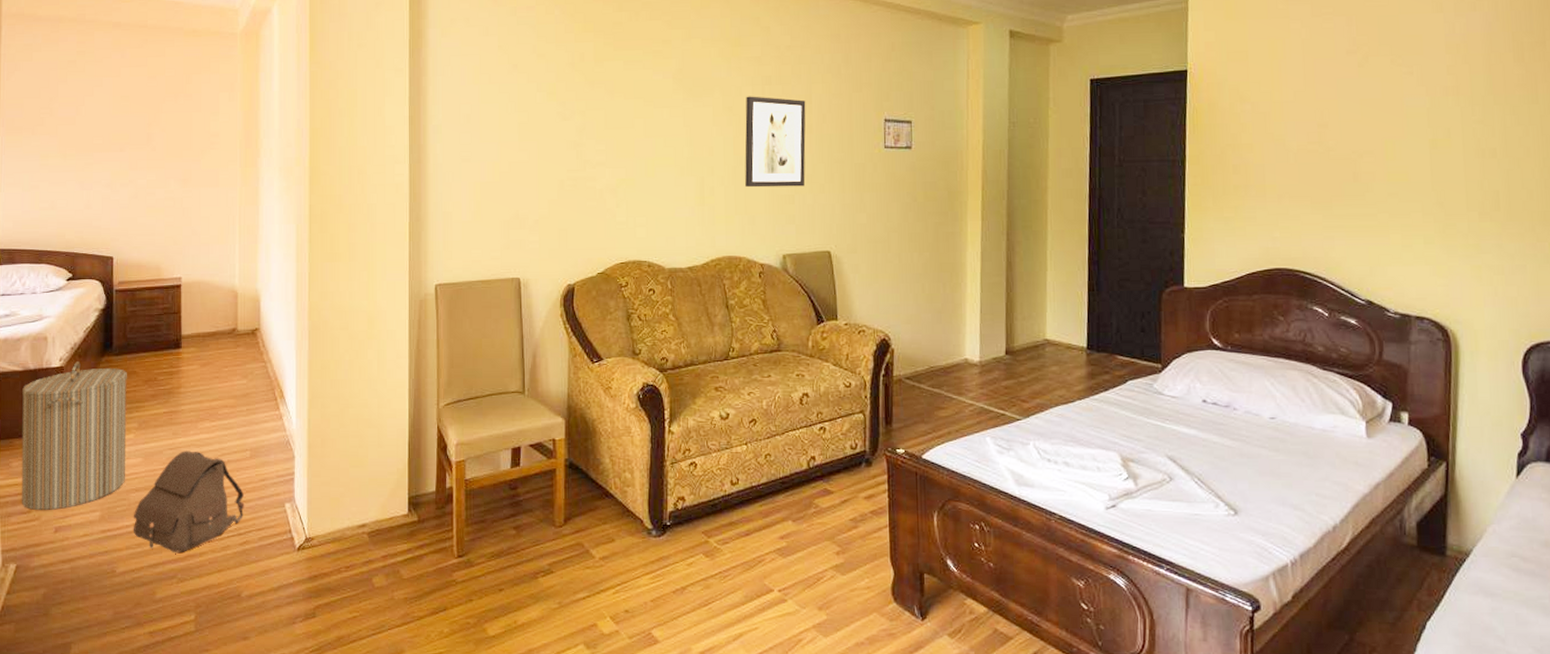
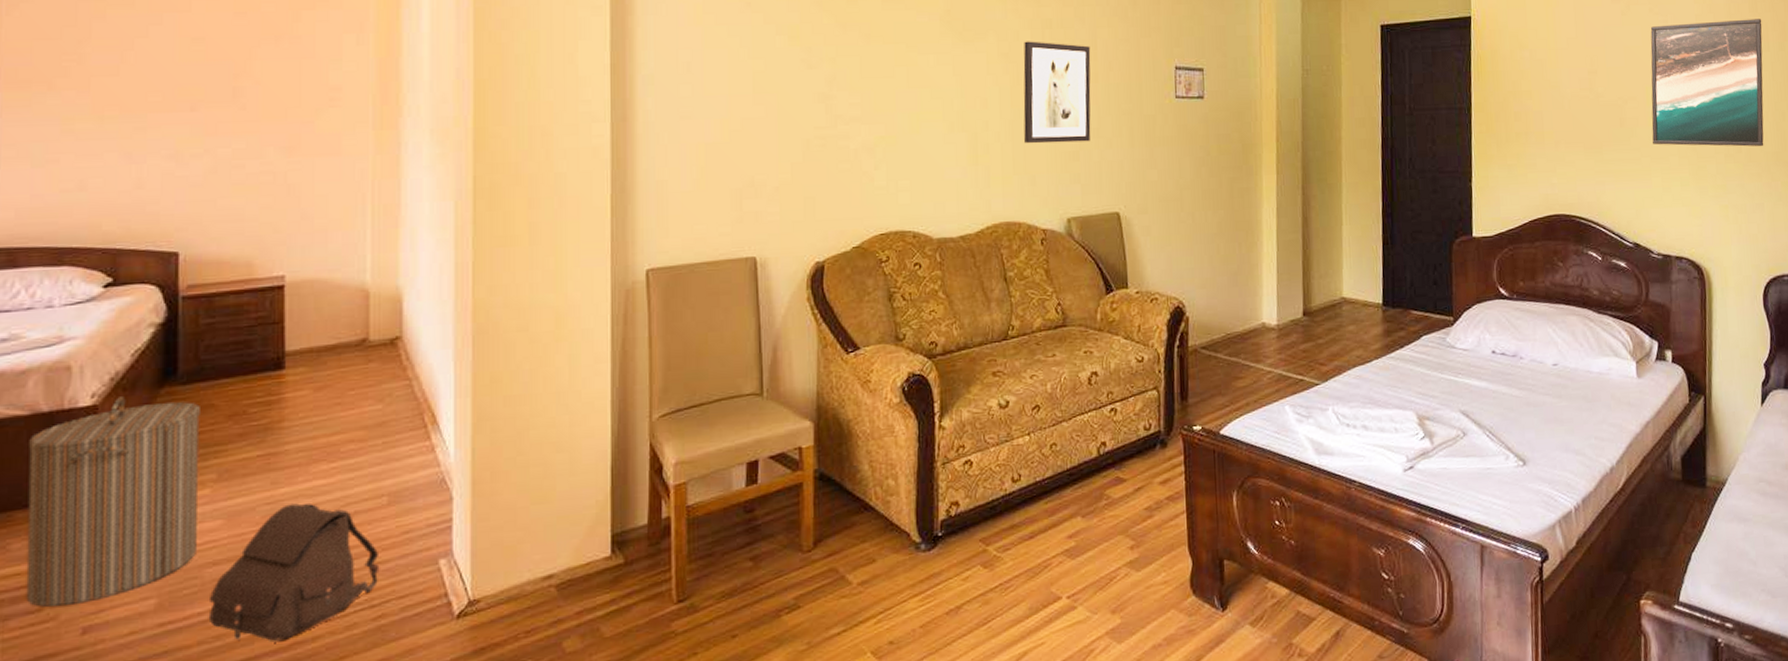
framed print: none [1391,69,1530,206] -> present [1650,19,1764,147]

